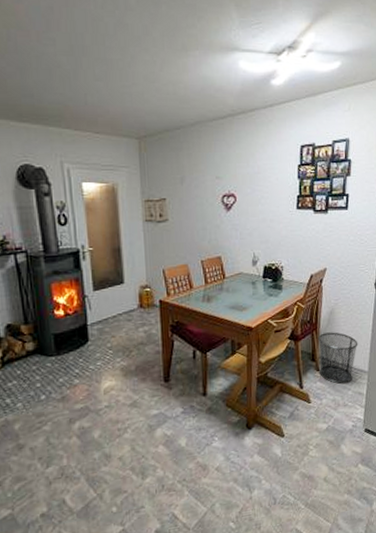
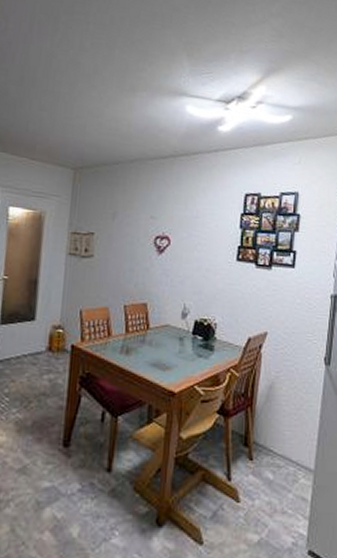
waste bin: present [318,332,358,384] -> none [253,411,303,481]

